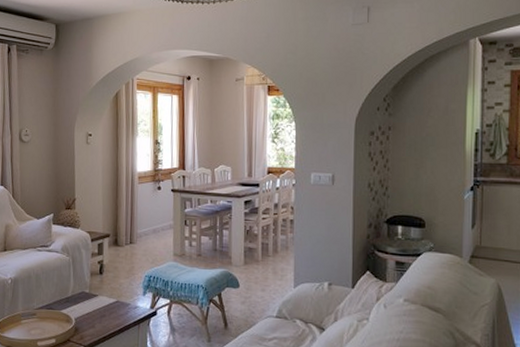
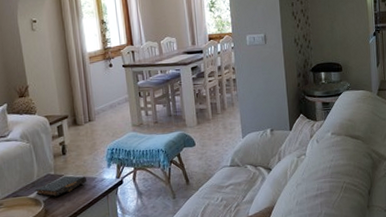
book: none [68,296,121,317] -> present [34,175,87,197]

